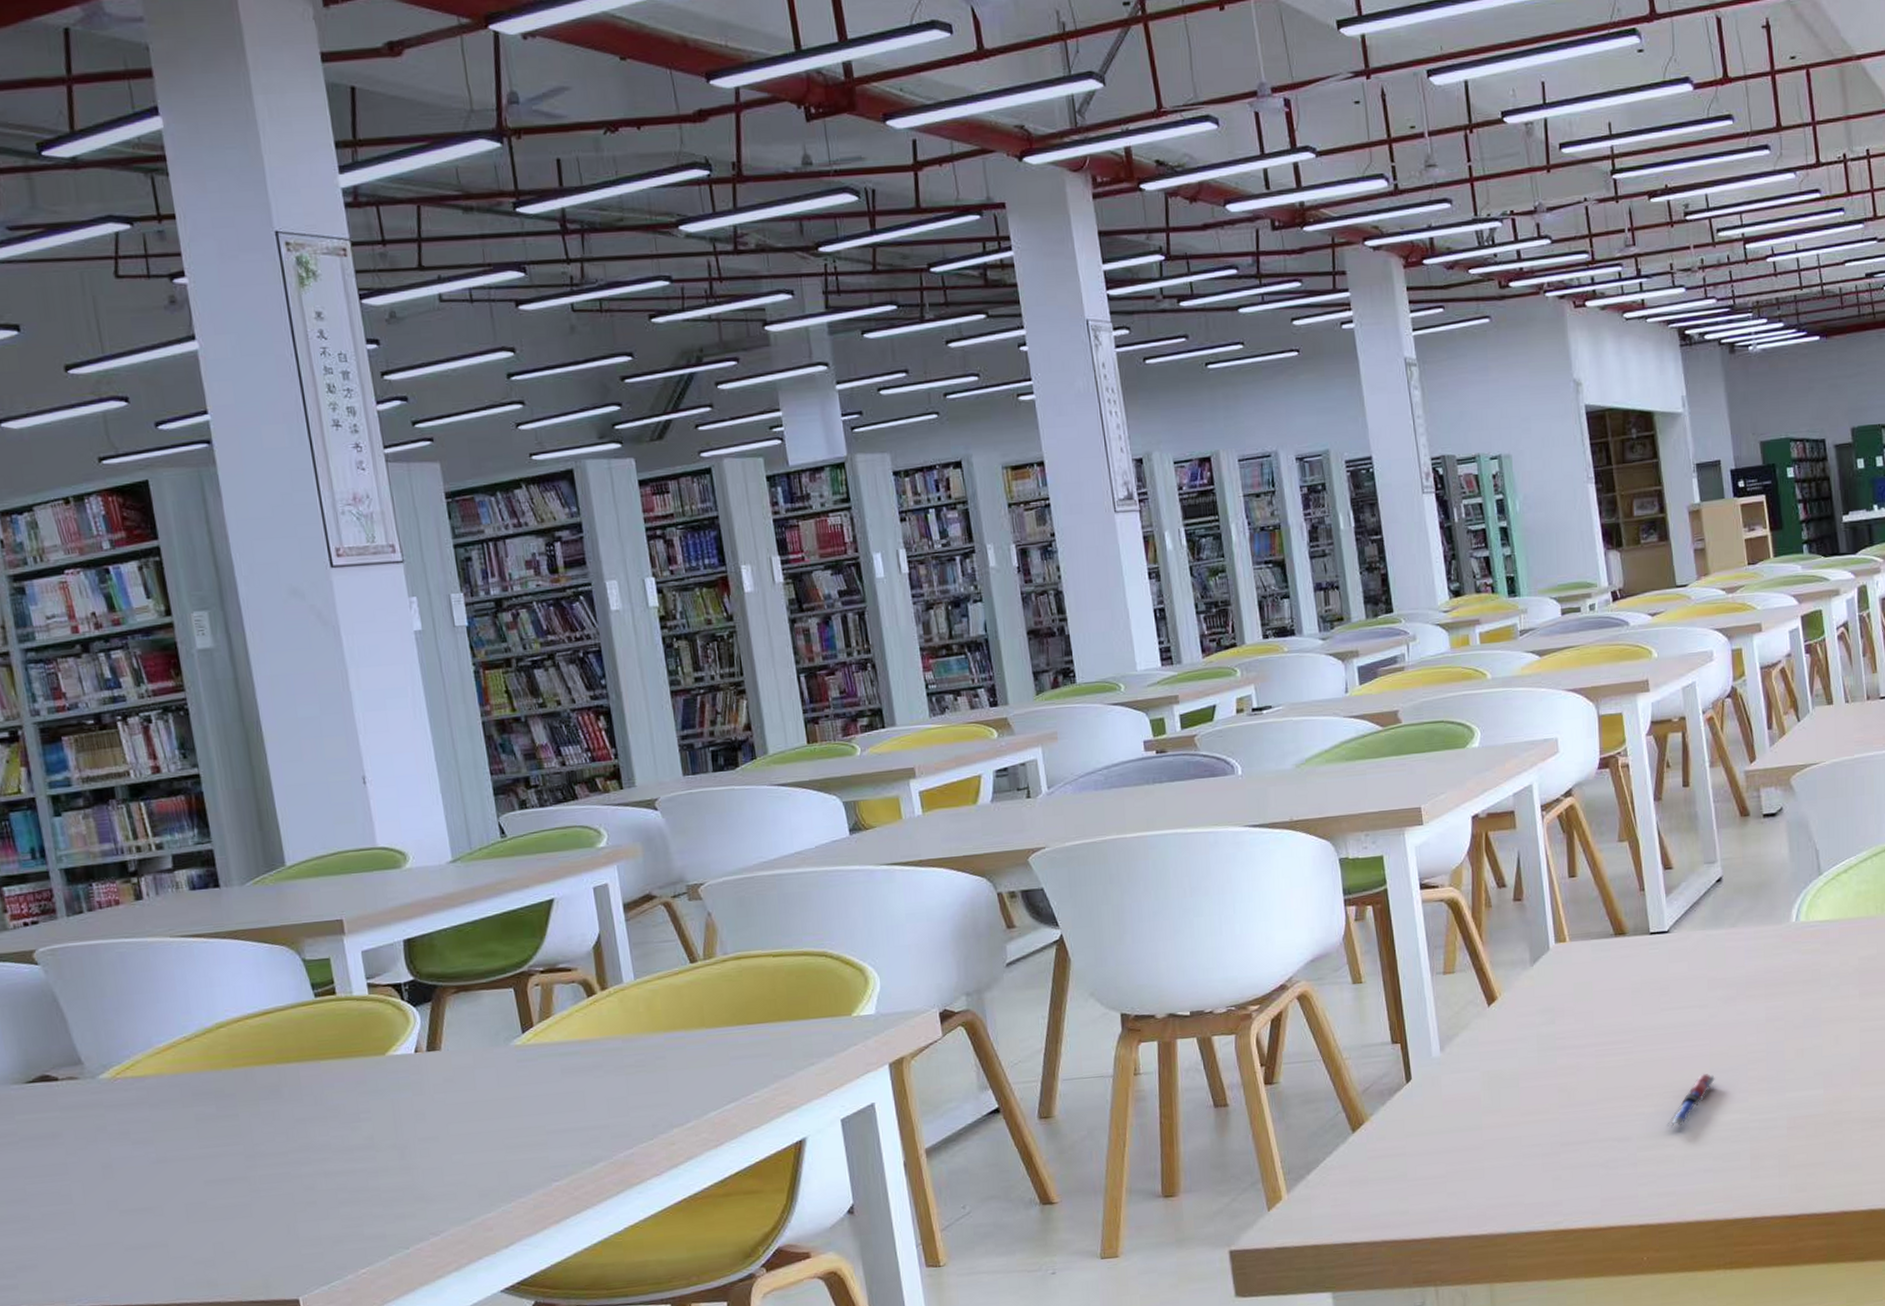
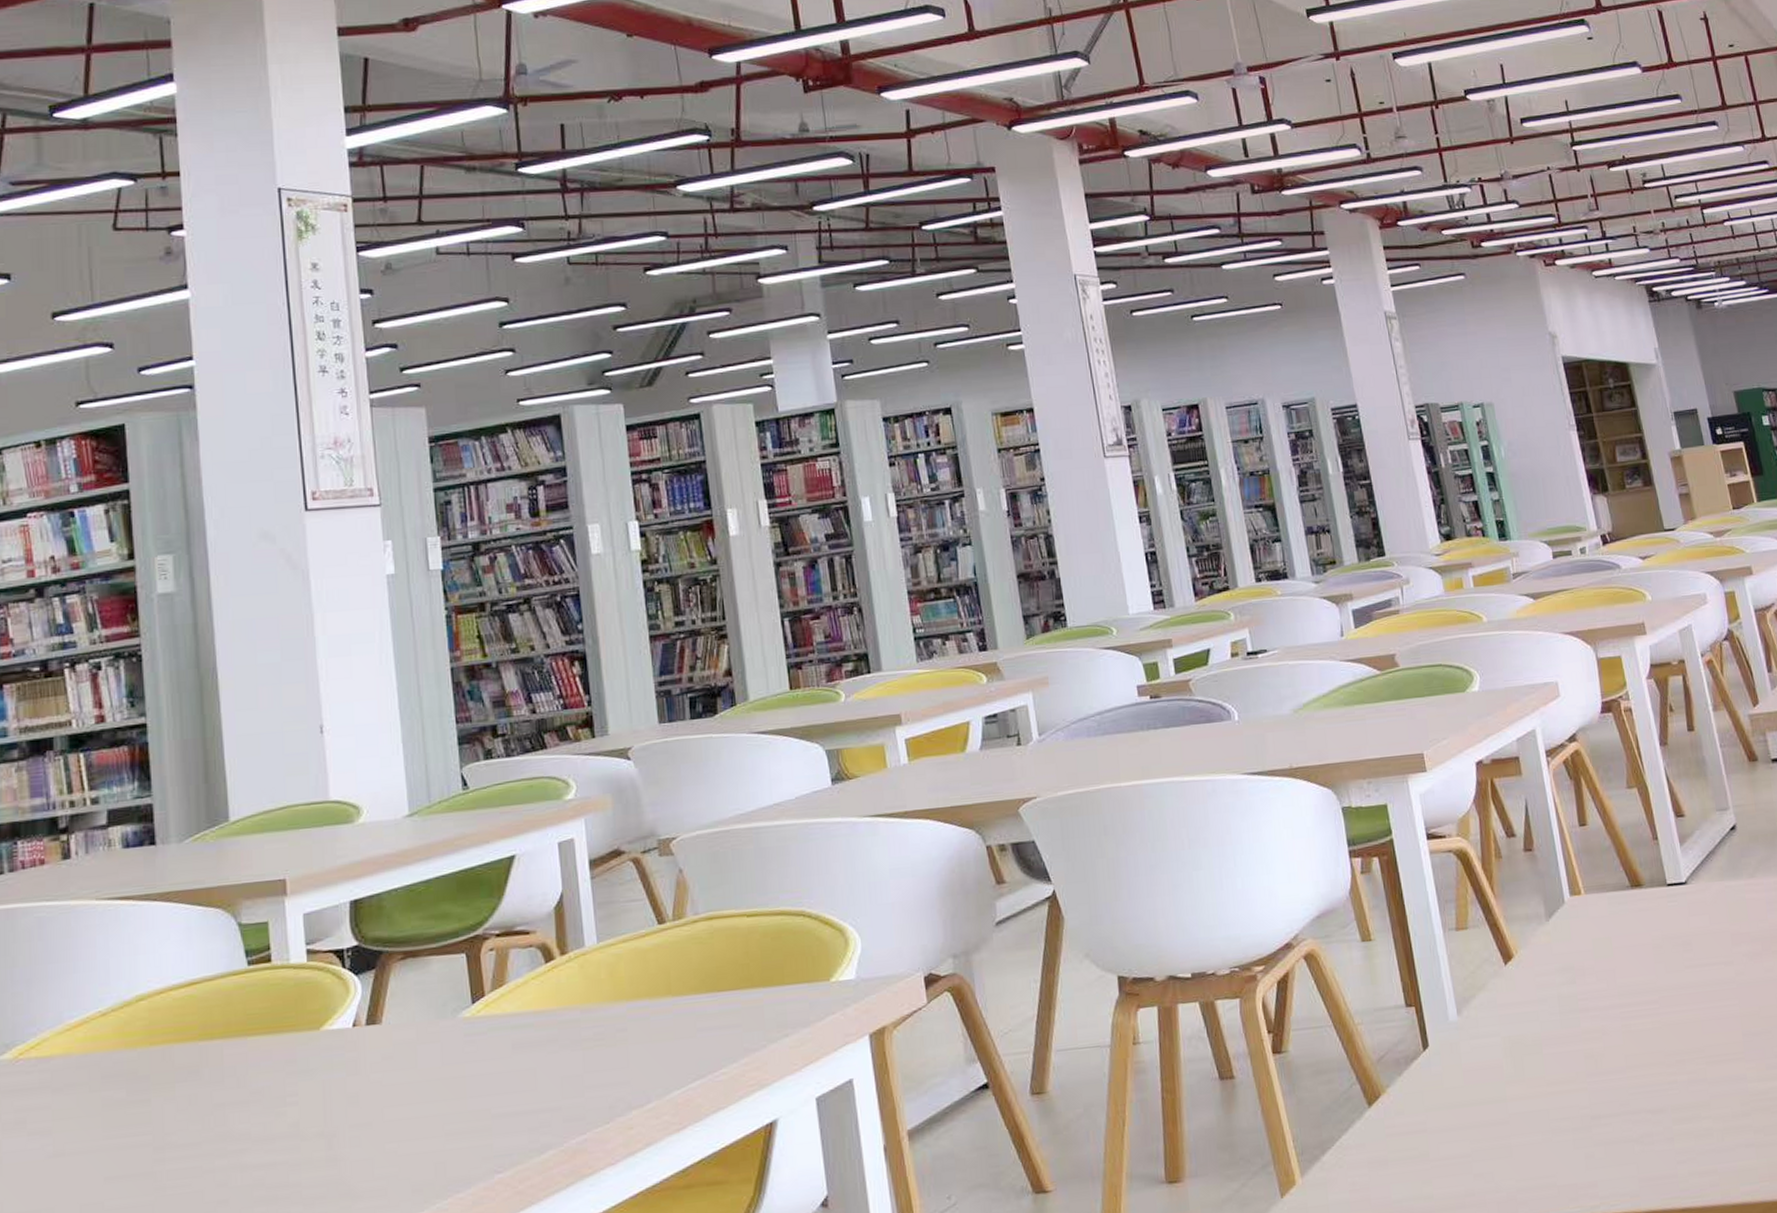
pen: present [1667,1073,1715,1127] -> none [1702,1036,1748,1097]

